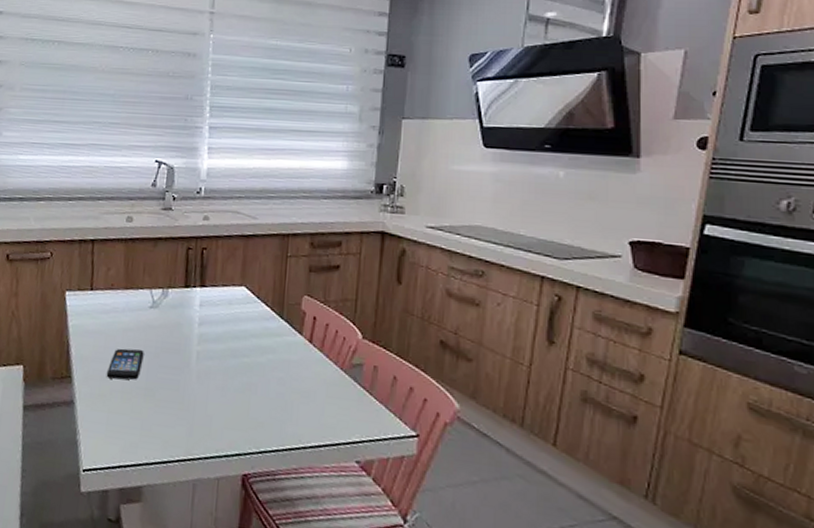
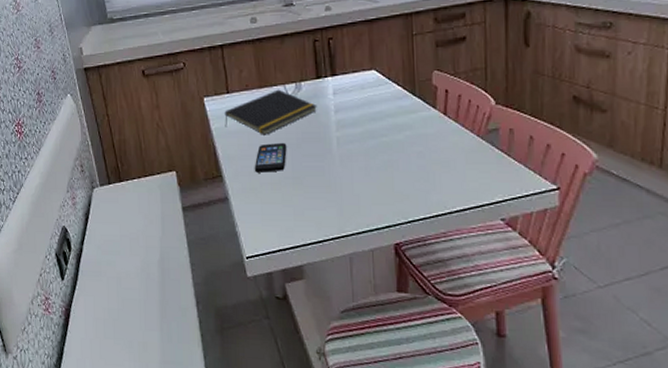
notepad: none [83,293,181,340] -> present [224,89,317,135]

